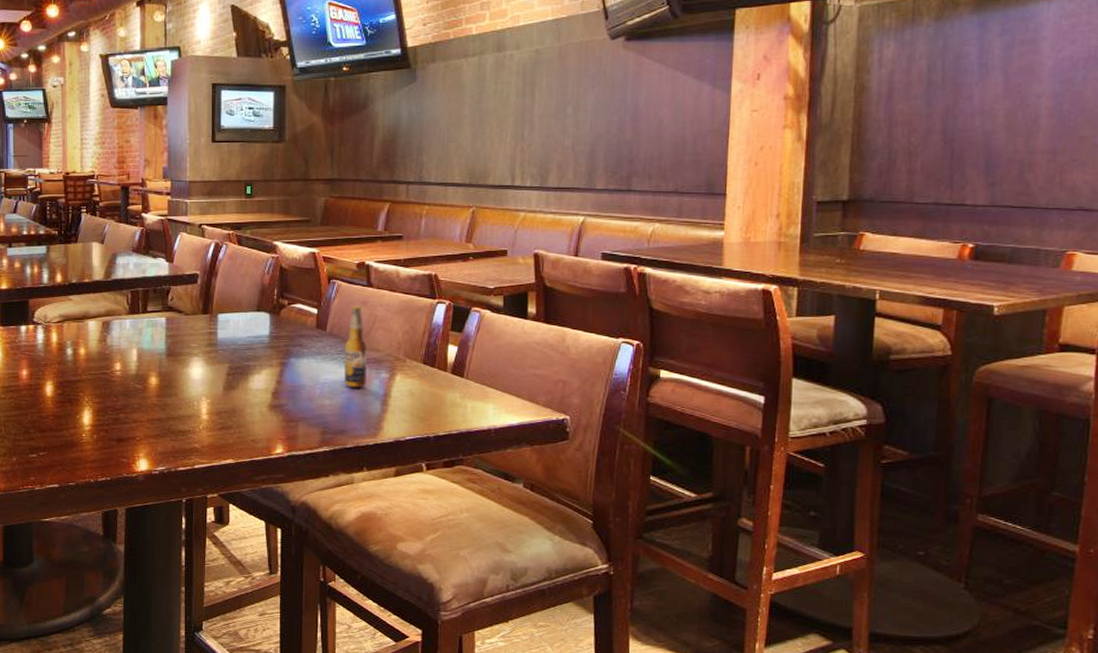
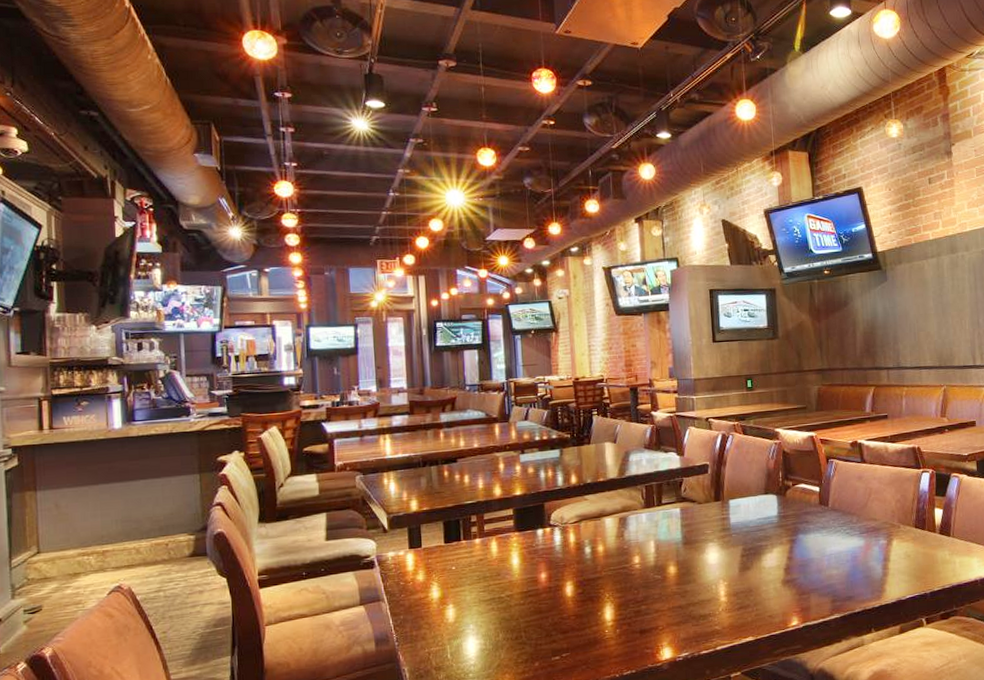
beer bottle: present [345,306,367,388] -> none [846,481,868,556]

